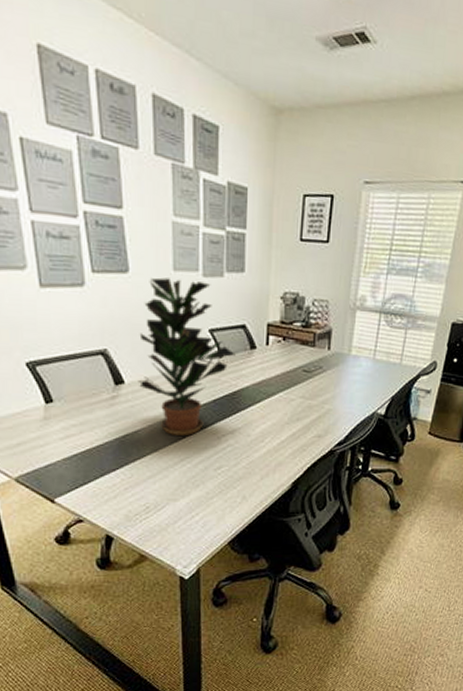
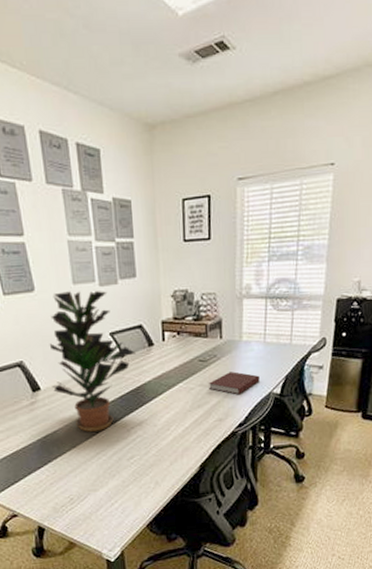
notebook: none [311,386,365,412] -> present [209,371,260,395]

